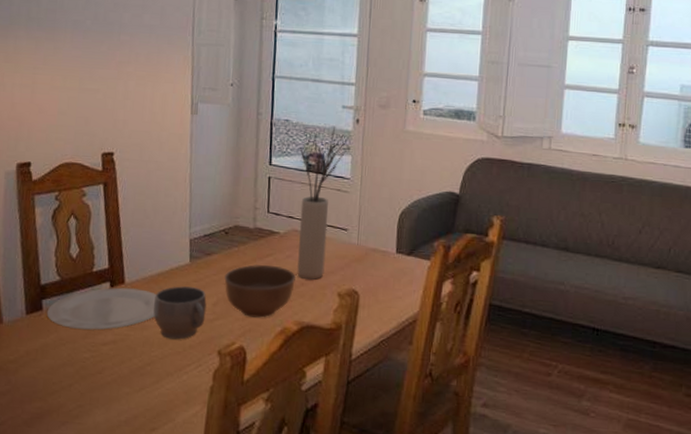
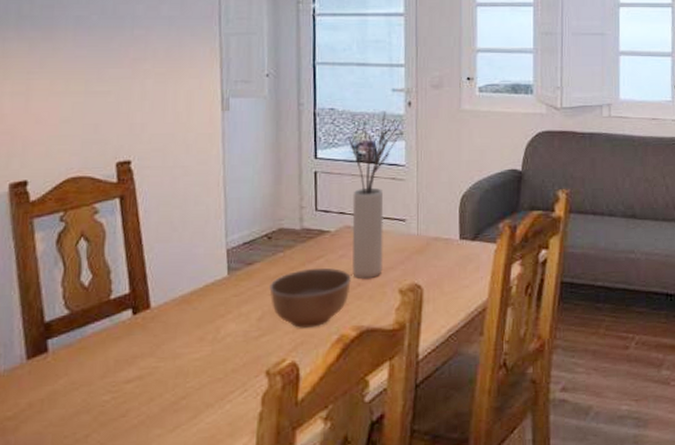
plate: present [47,287,156,330] -> none [53,312,189,369]
cup: present [153,286,207,340] -> none [186,303,250,365]

